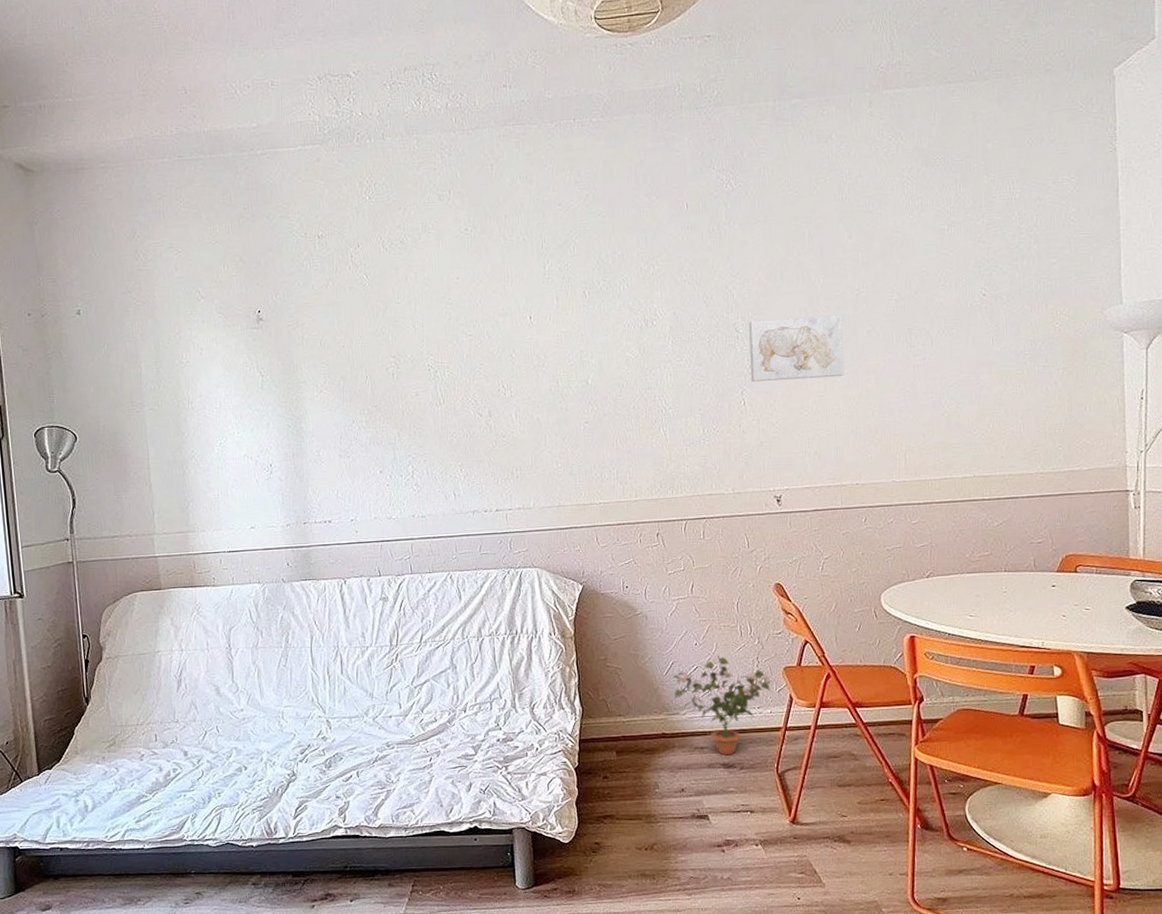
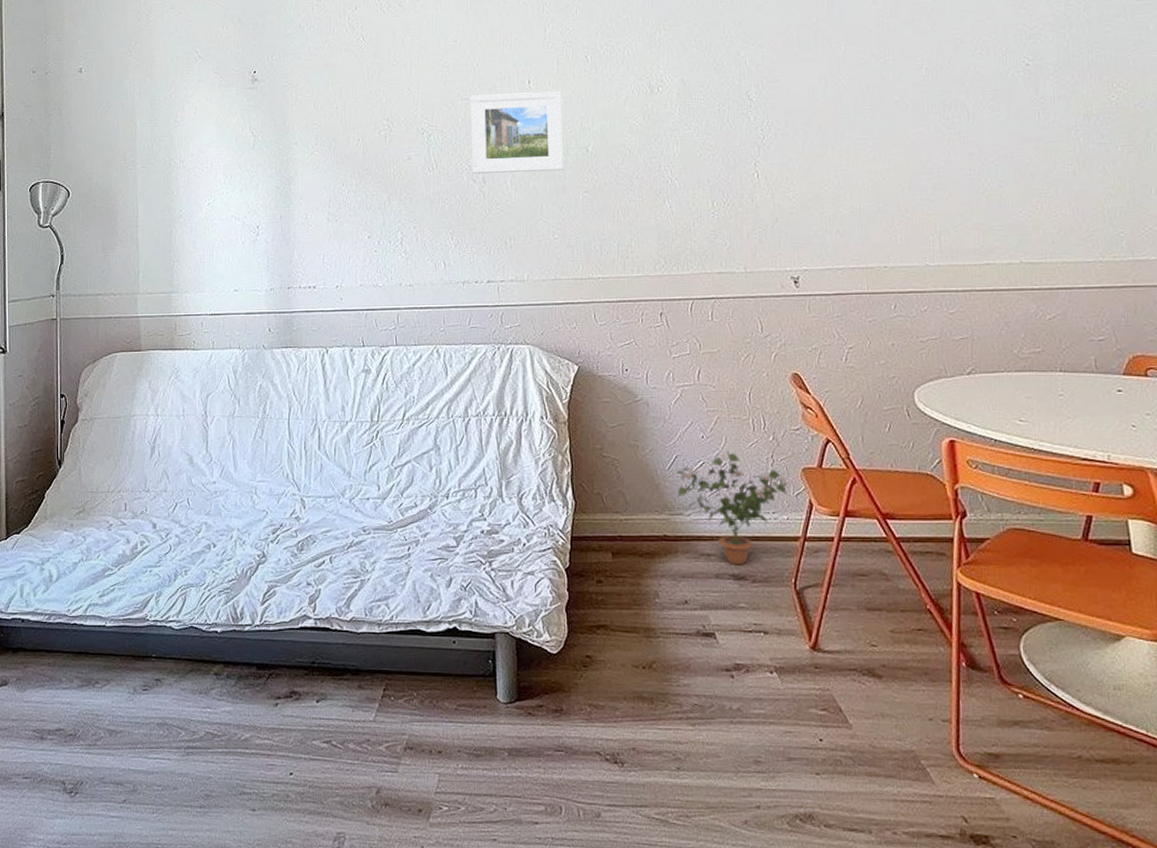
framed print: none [473,326,565,408] -> present [470,91,563,174]
wall art: present [749,315,845,383] -> none [763,84,870,154]

